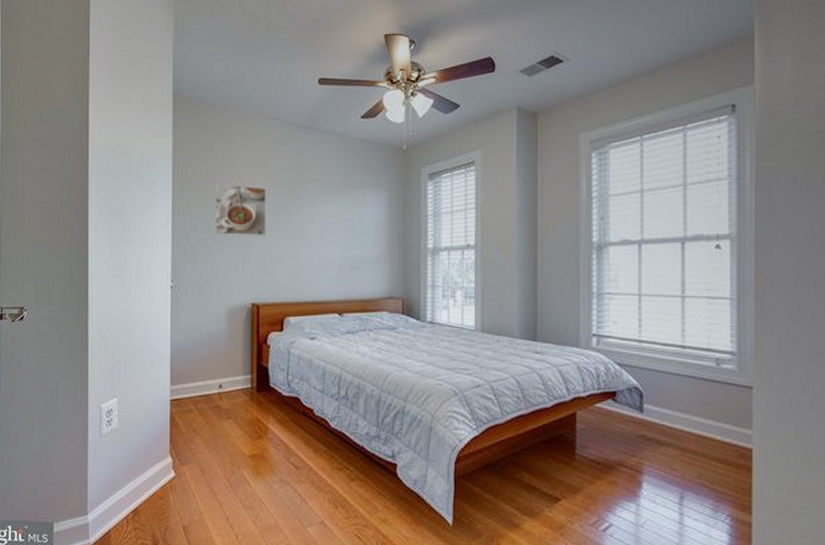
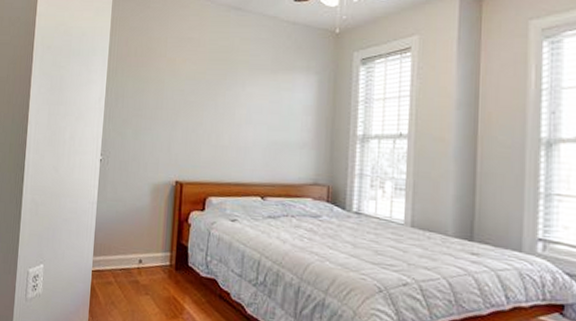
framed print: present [214,183,266,236] -> none [144,61,196,115]

